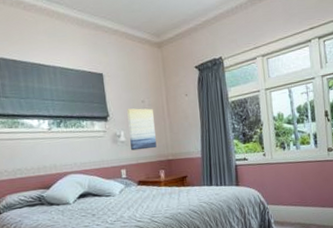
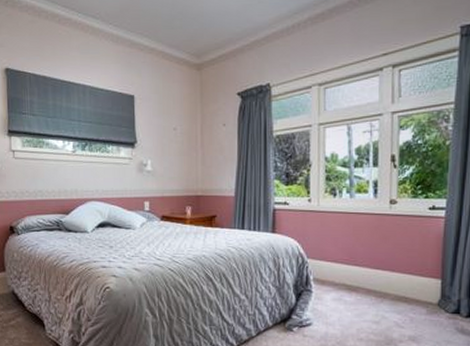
wall art: present [127,108,157,151] -> none [157,136,185,182]

